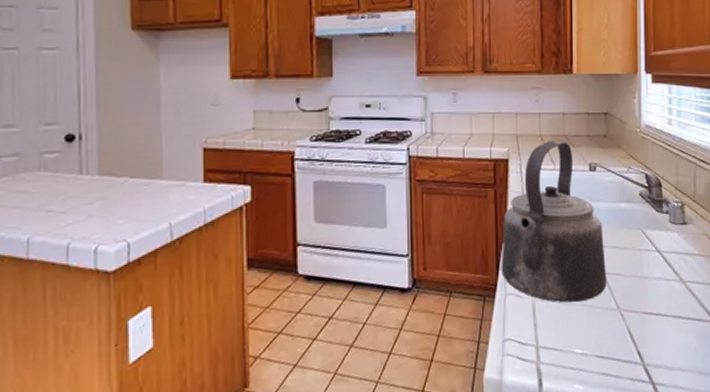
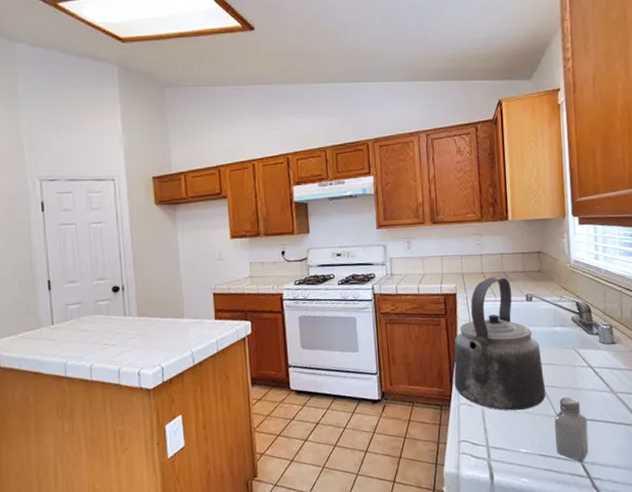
saltshaker: none [615,287,653,364] -> present [554,397,589,461]

